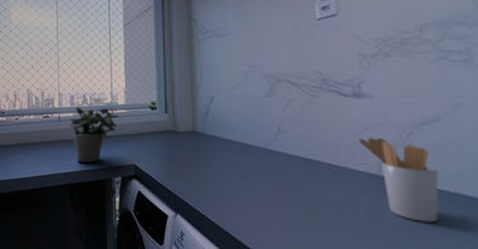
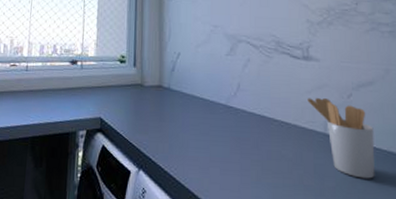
potted plant: present [69,107,119,163] -> none [37,56,88,115]

